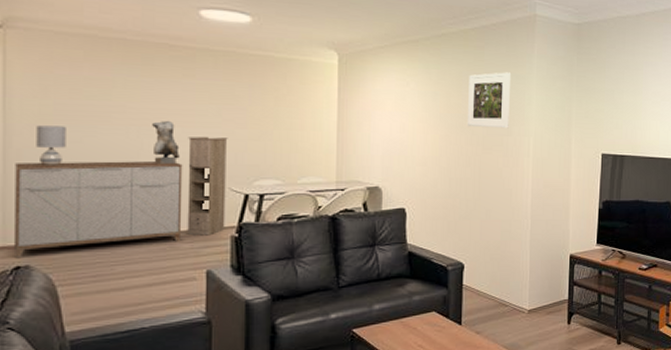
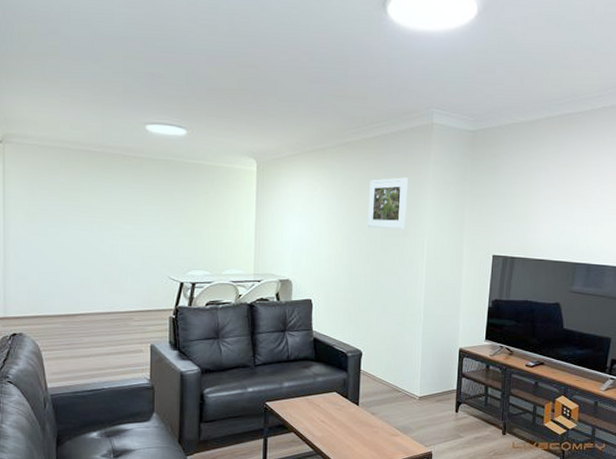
sideboard: present [15,161,183,259] -> none [12,251,133,328]
lamp: present [36,125,66,166] -> none [26,222,47,255]
torso sculpture: present [152,121,180,165] -> none [110,219,130,256]
storage cabinet: present [187,137,228,236] -> none [136,233,168,316]

